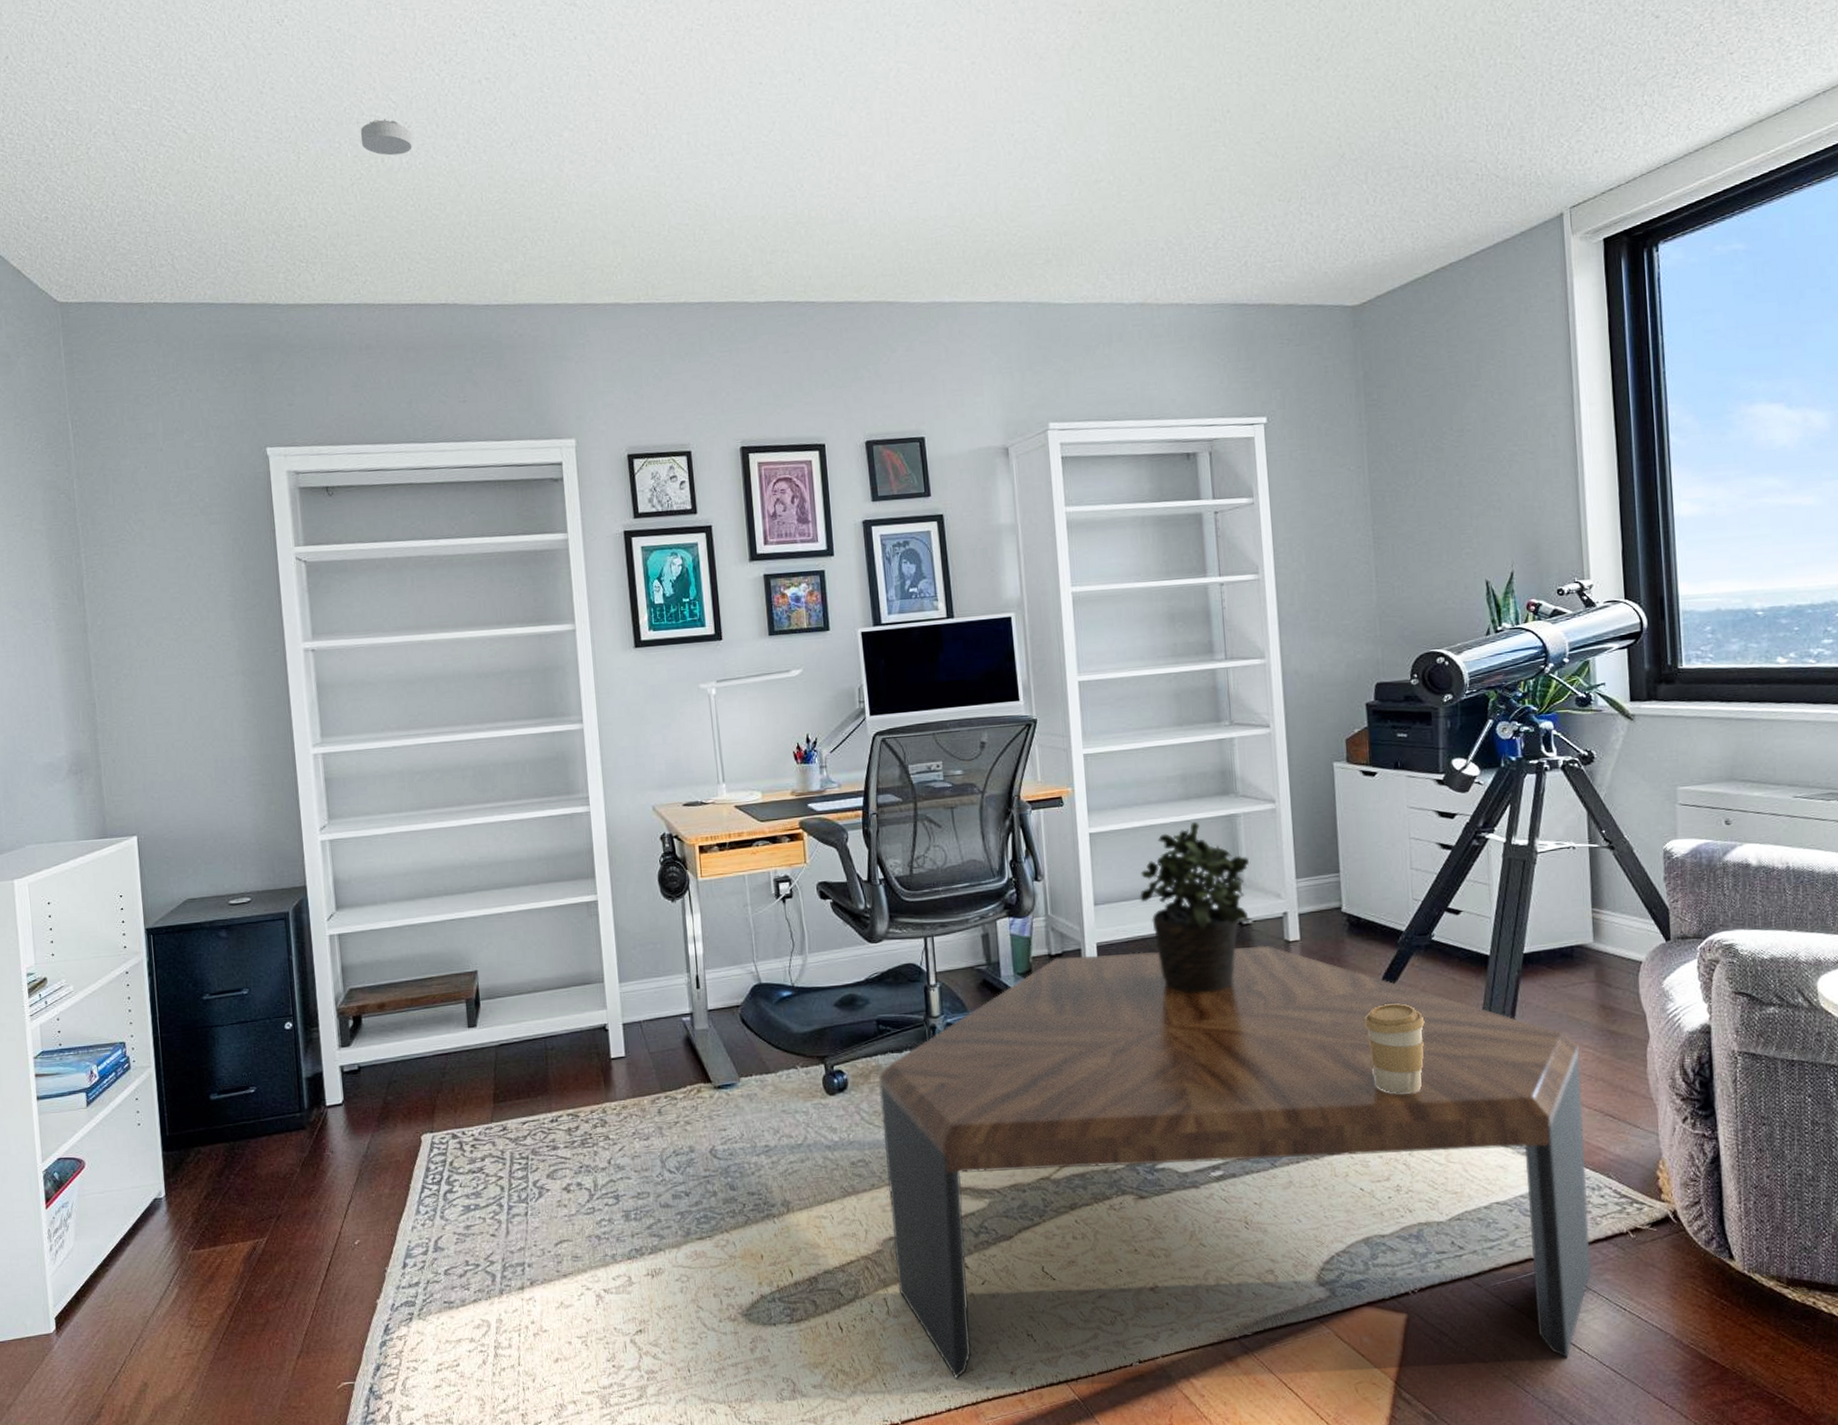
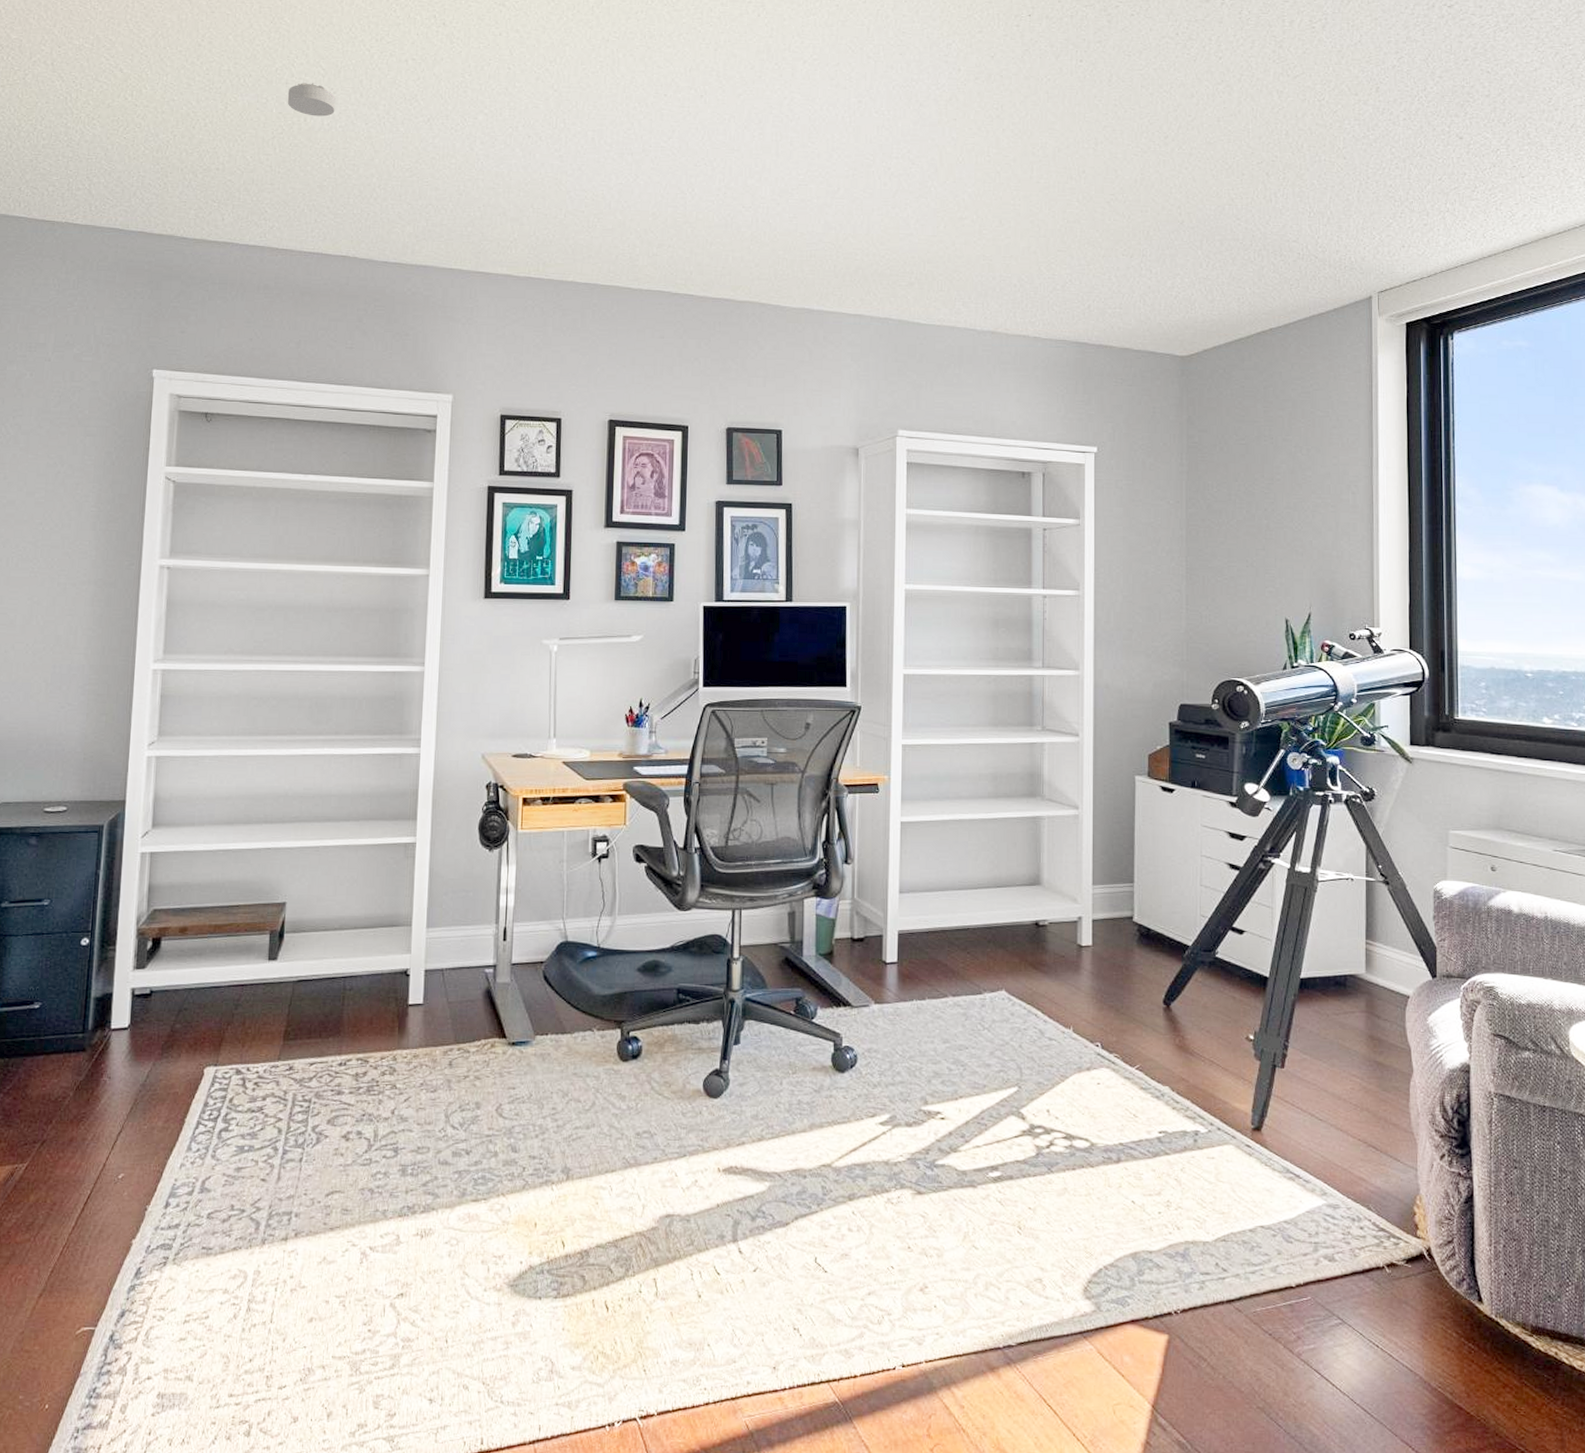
coffee table: present [879,945,1591,1379] -> none [669,941,1348,1393]
potted plant: present [1140,821,1250,994] -> none [943,820,1050,990]
coffee cup: present [1364,1003,1425,1094] -> none [1147,1017,1204,1108]

